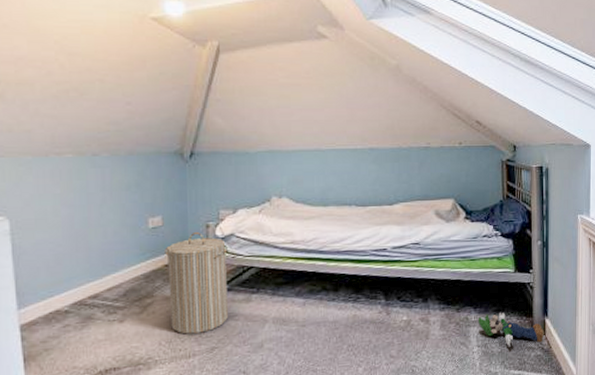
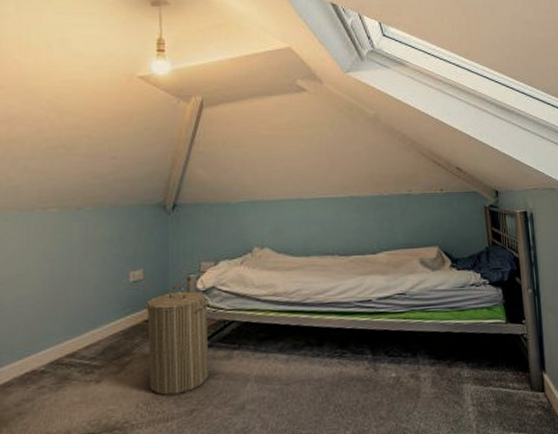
plush toy: present [477,313,545,347] -> none [471,368,544,406]

